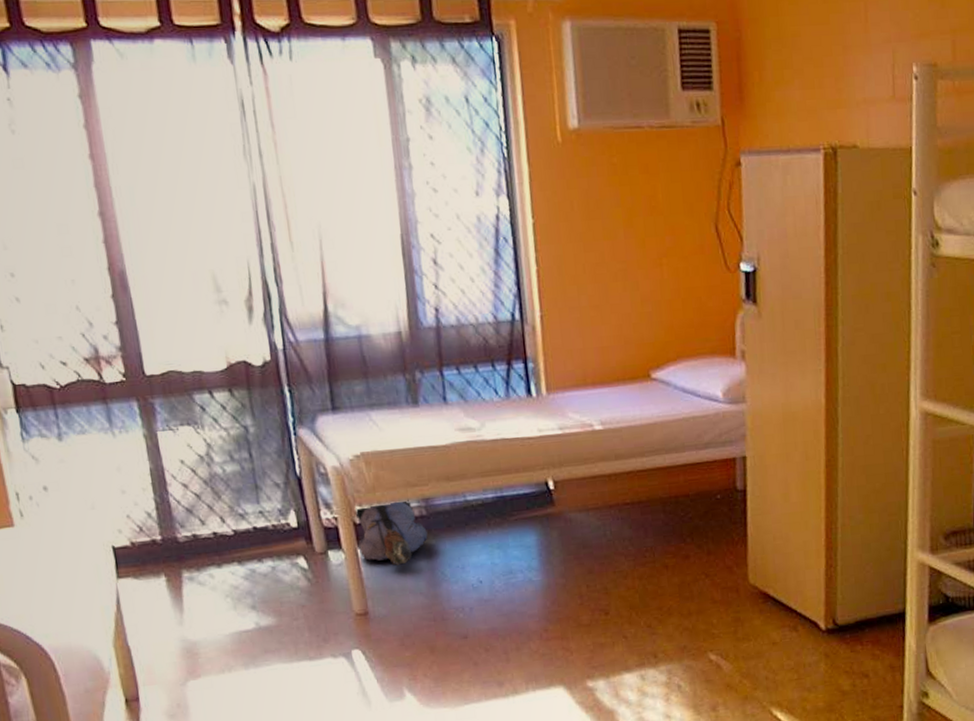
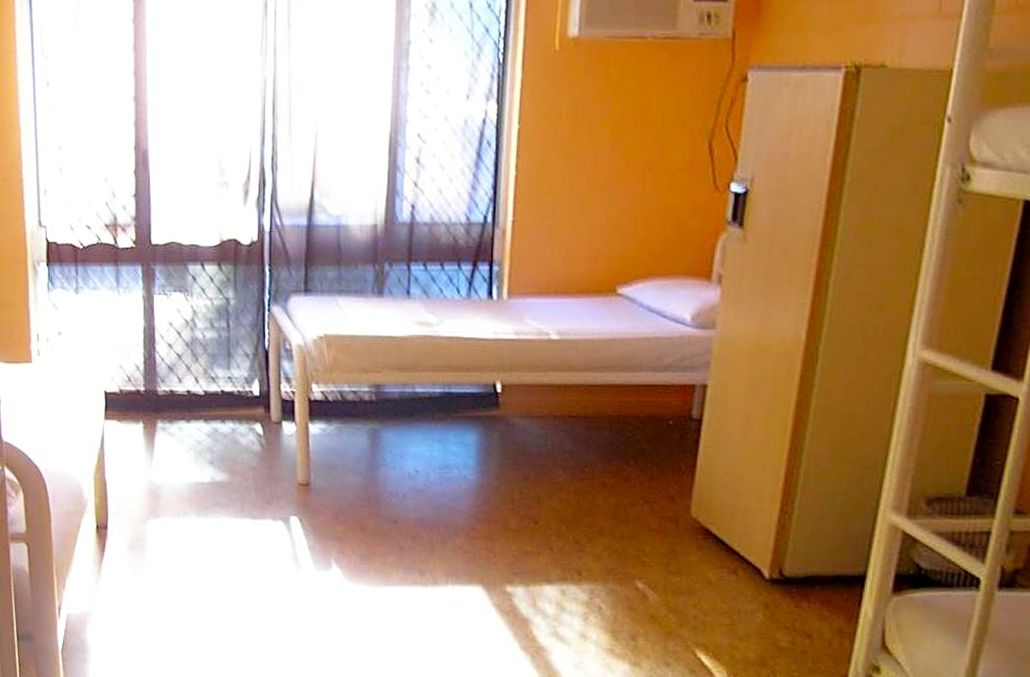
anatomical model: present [355,499,428,566] -> none [310,383,374,444]

